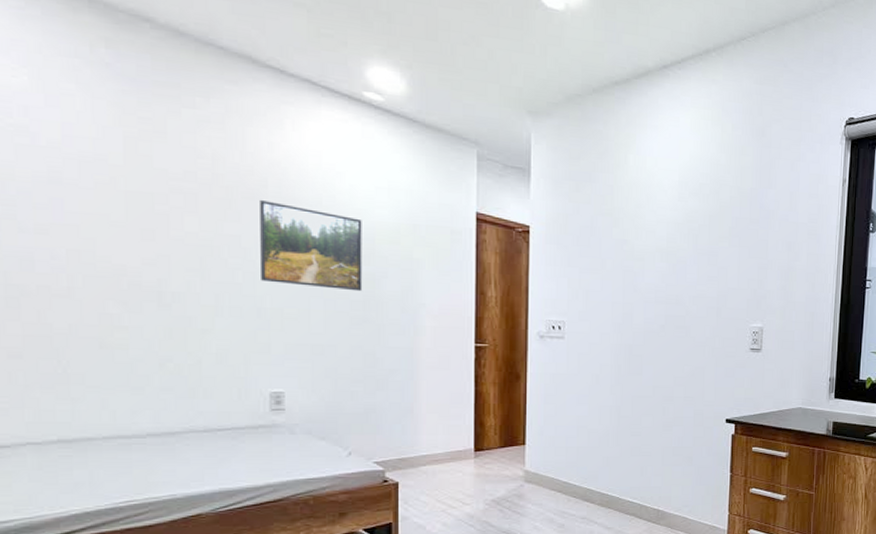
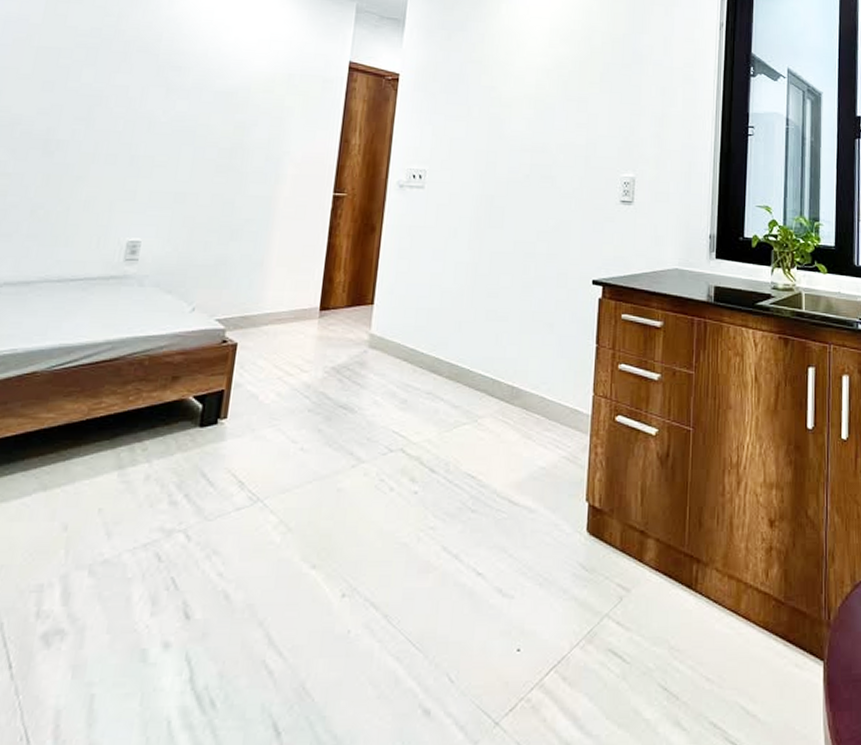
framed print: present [260,199,363,292] -> none [140,52,242,139]

